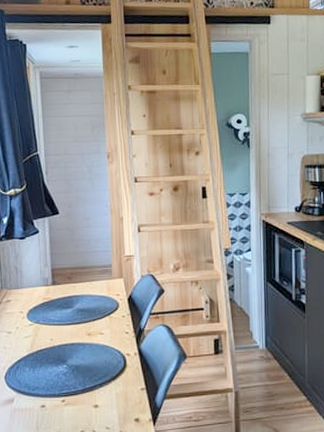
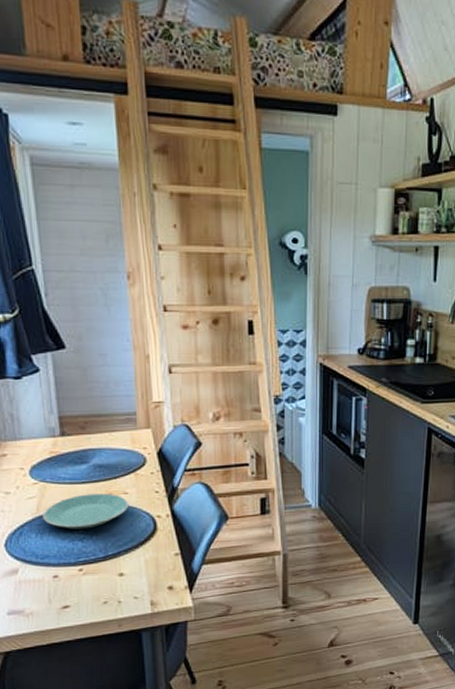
plate: none [35,334,104,365] -> present [43,493,129,529]

